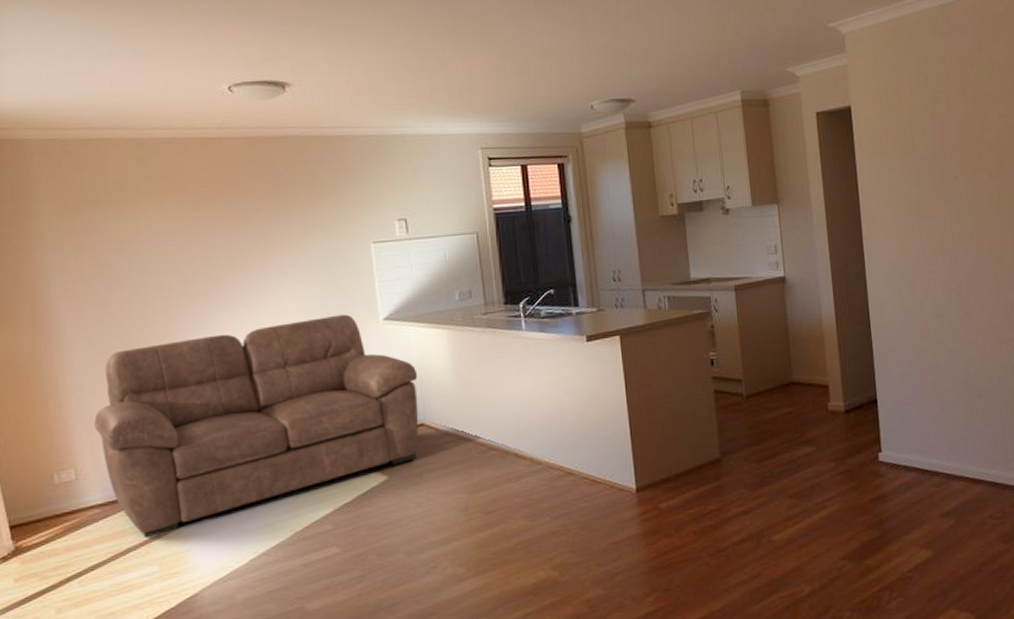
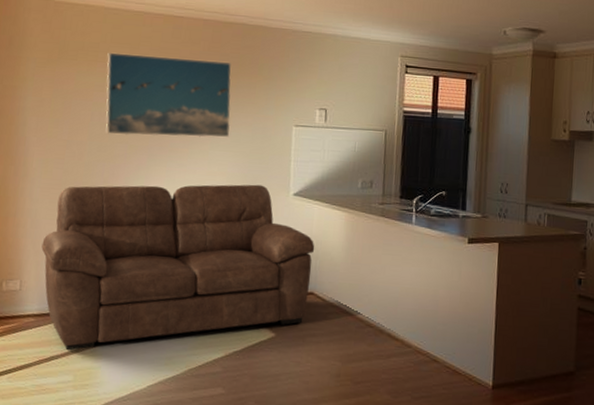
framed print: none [137,183,299,284] -> present [105,52,232,137]

